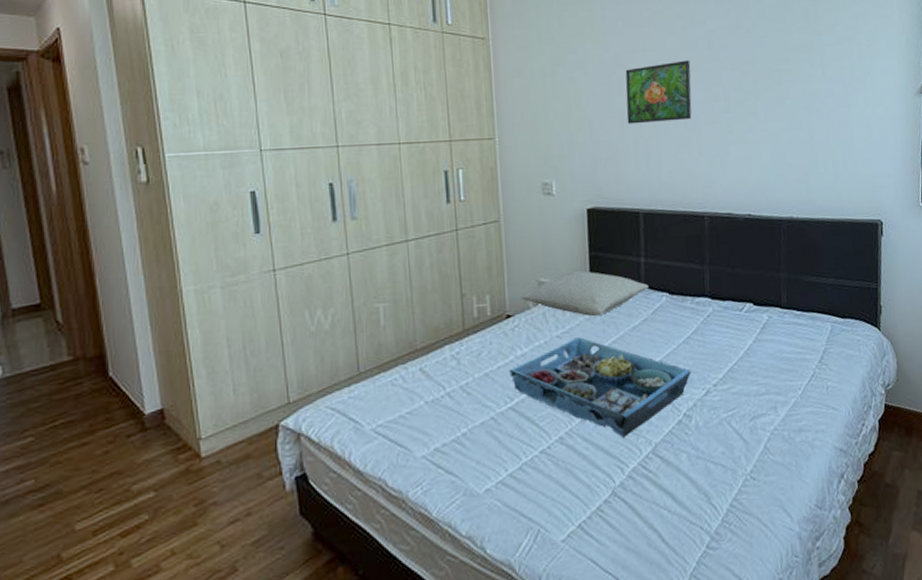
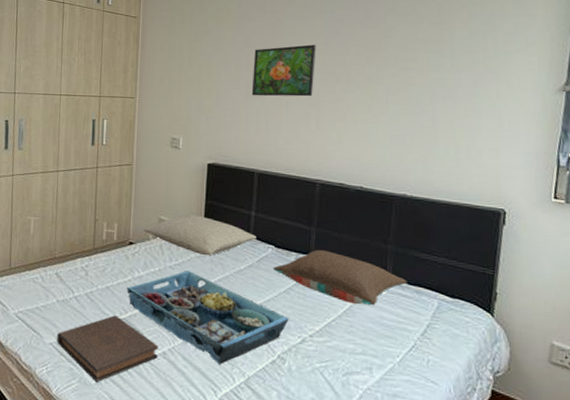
book: none [430,406,555,491] -> present [57,315,158,383]
pillow: none [668,289,802,343] -> present [272,249,407,305]

